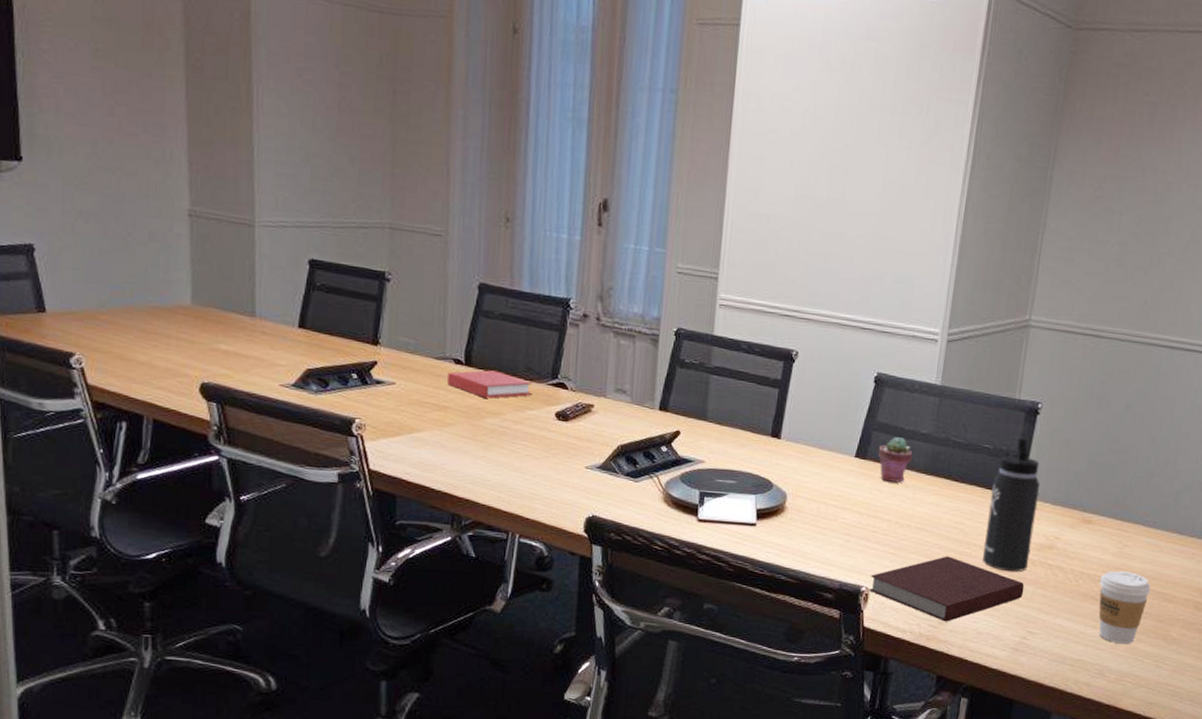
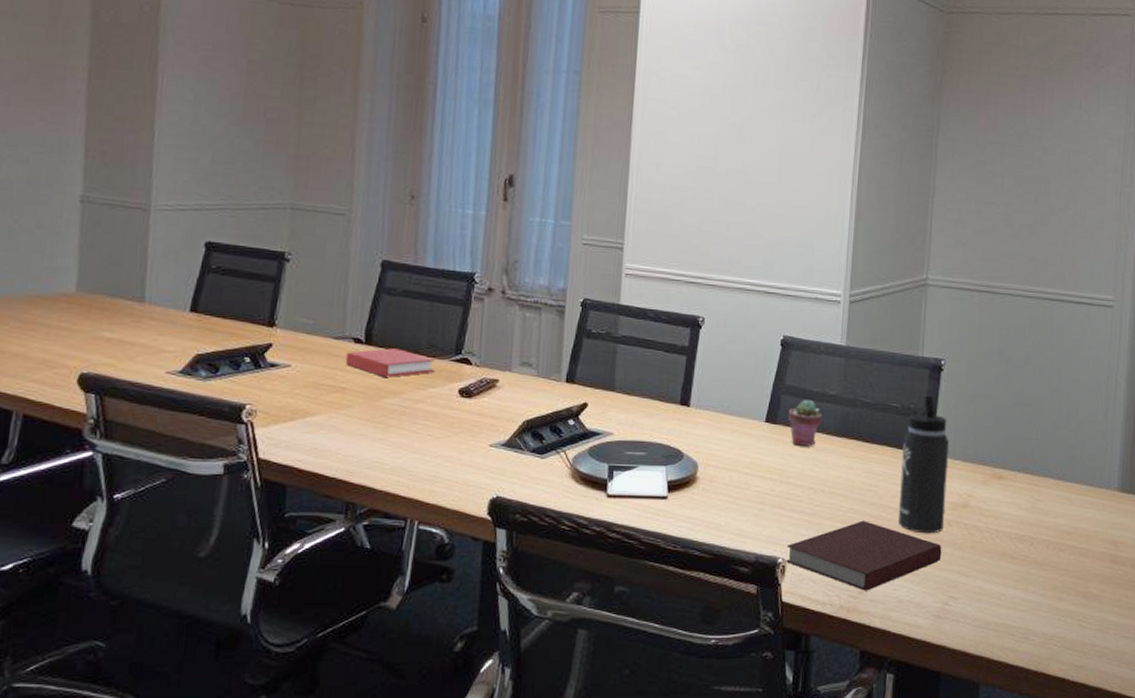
coffee cup: present [1098,571,1151,644] -> none [1015,527,1066,603]

